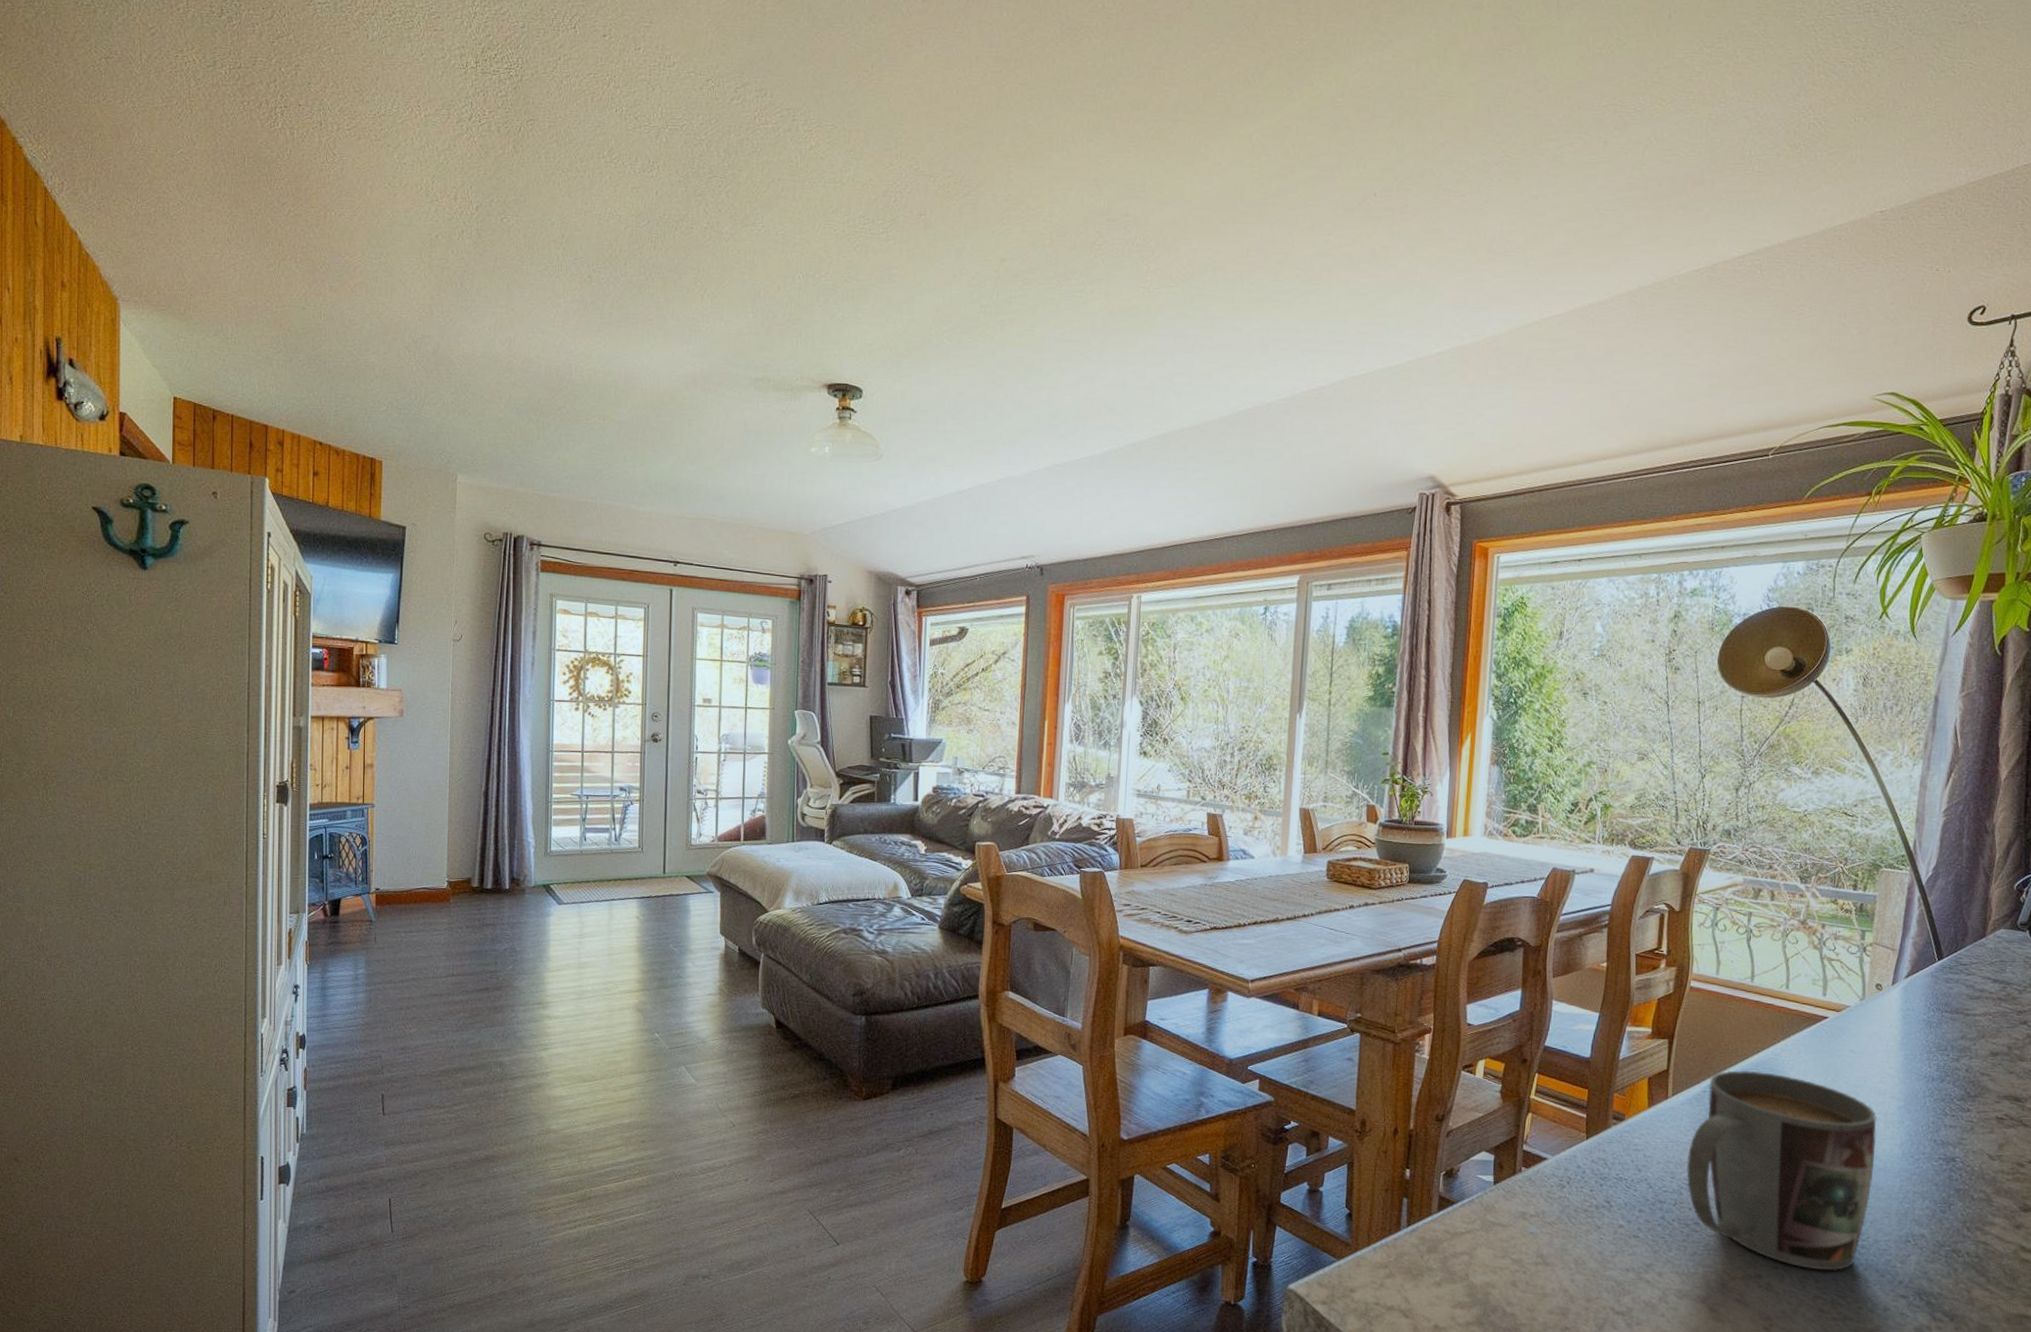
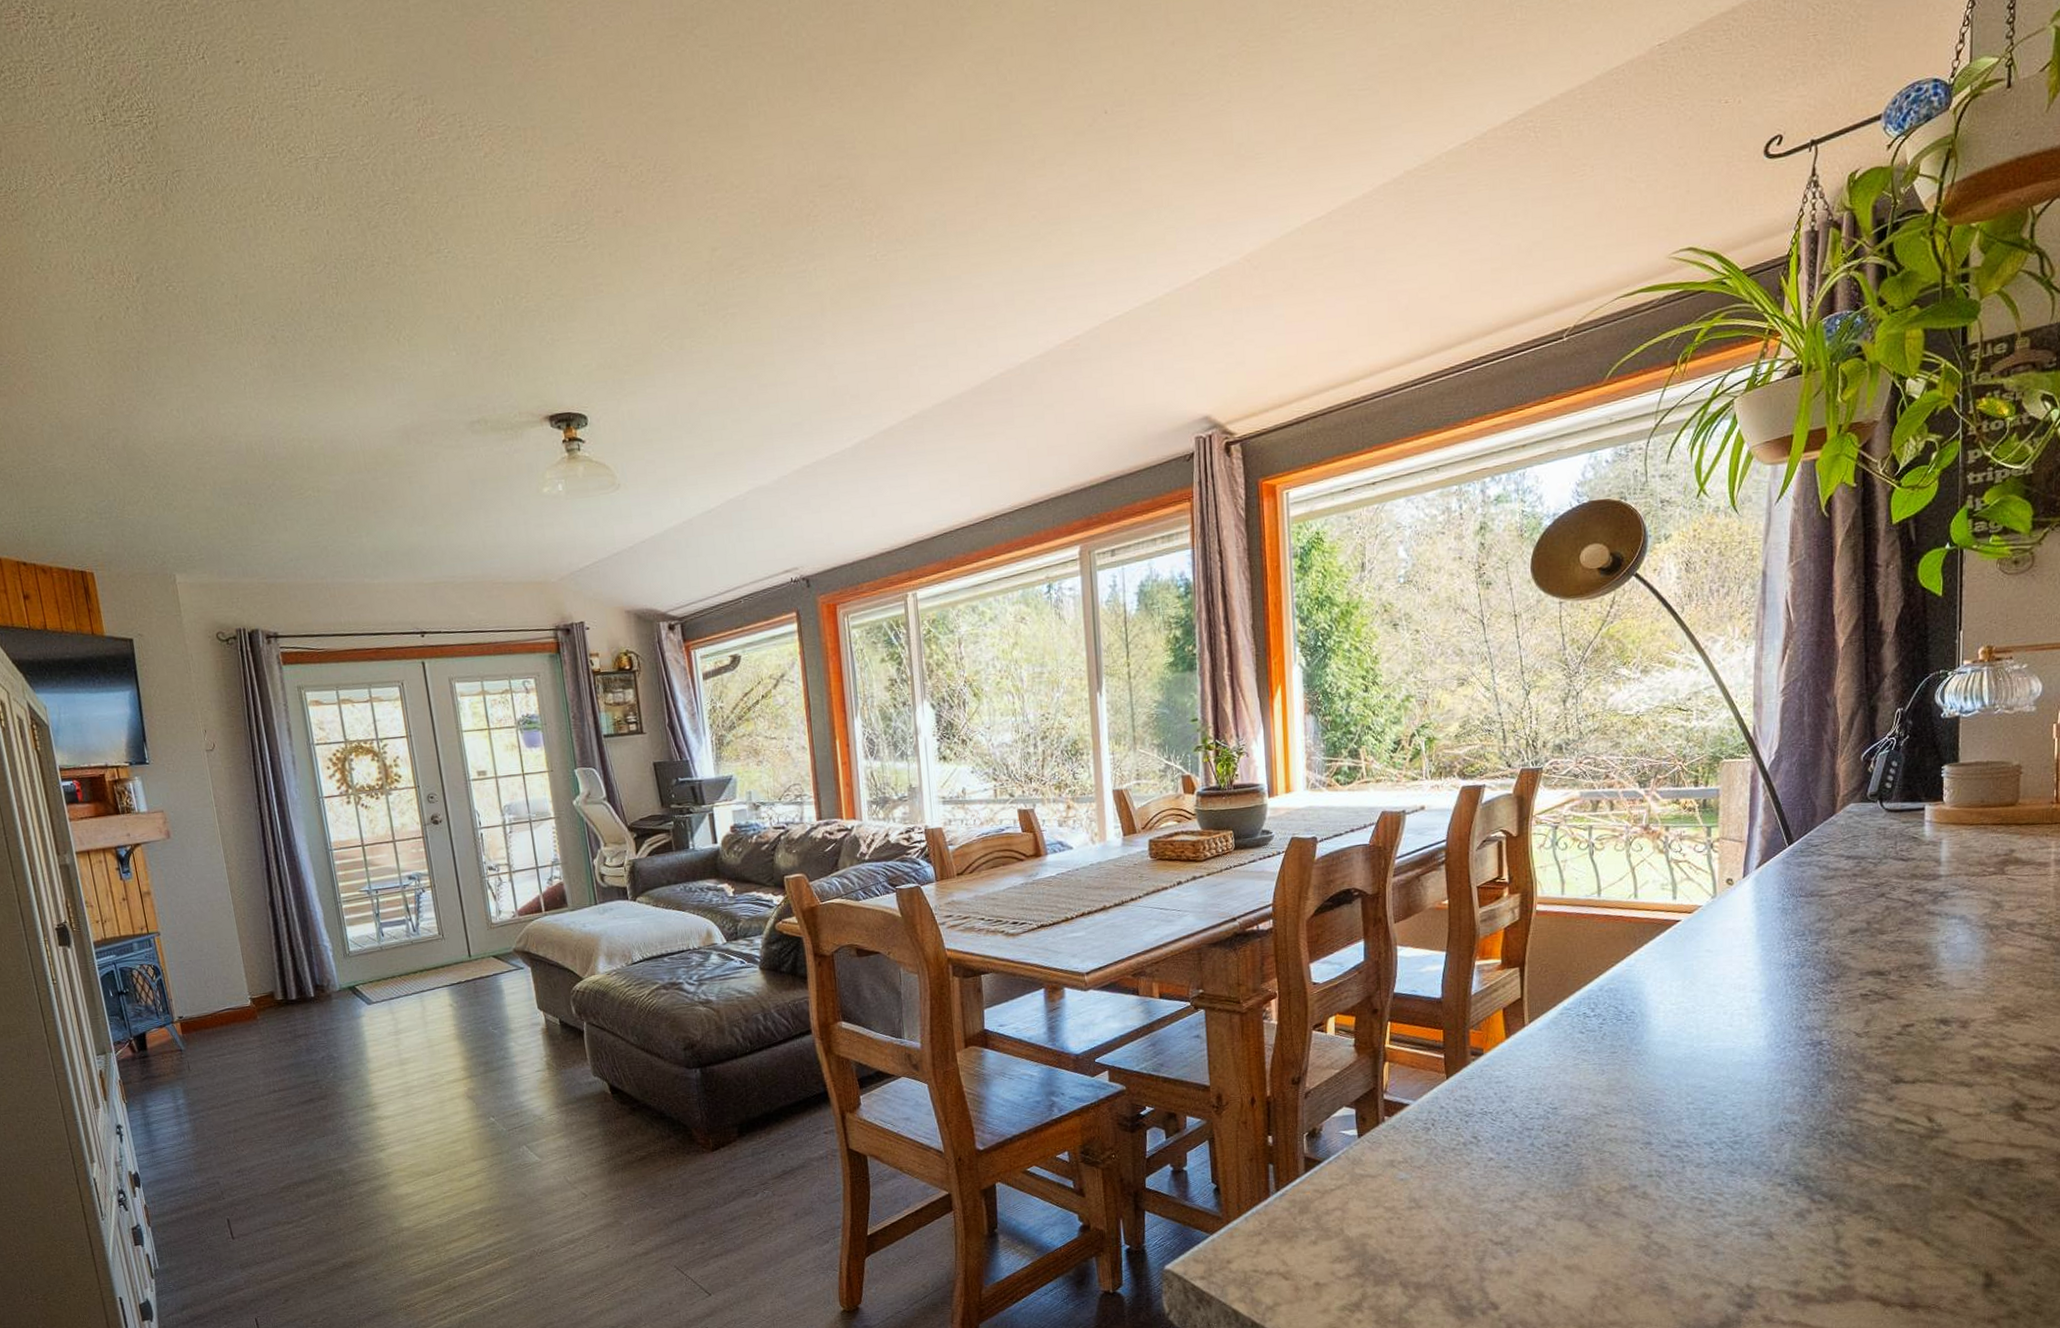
mug: present [1686,1070,1877,1271] -> none [1550,985,1741,1172]

